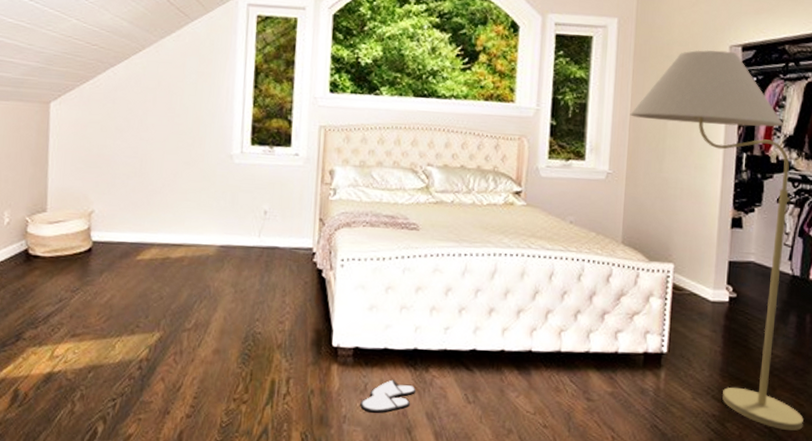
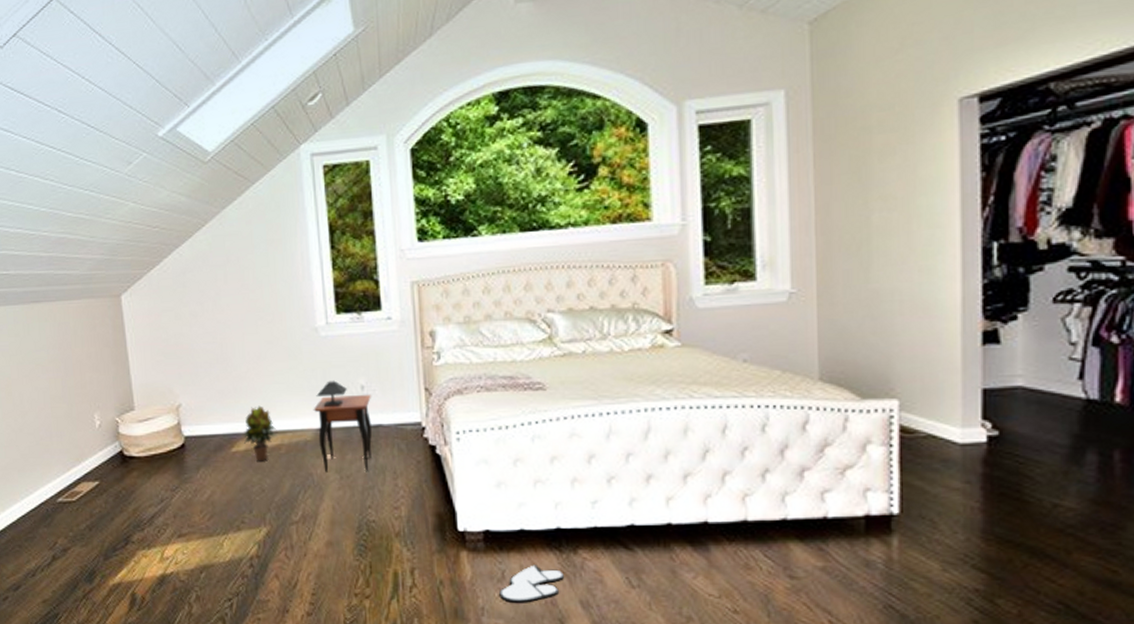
potted plant: none [149,219,183,270] -> present [243,405,277,460]
side table: none [218,203,273,287] -> present [313,380,373,473]
floor lamp: present [630,50,804,431] -> none [815,106,1120,606]

